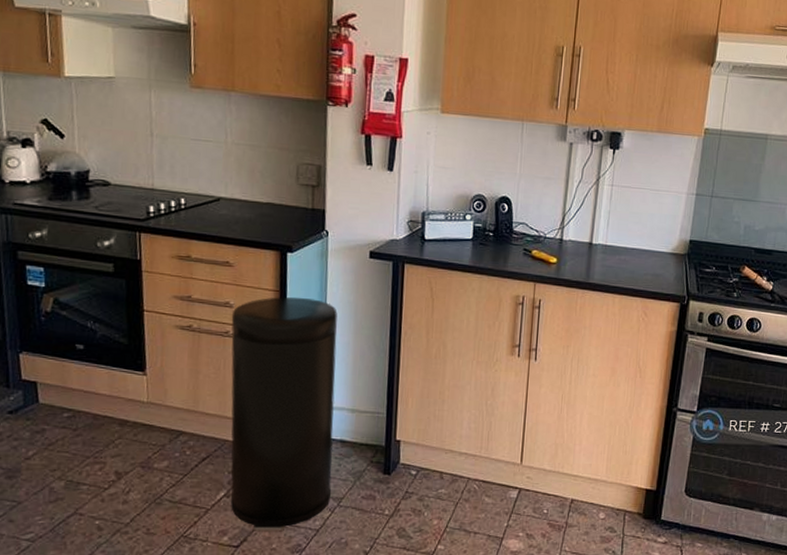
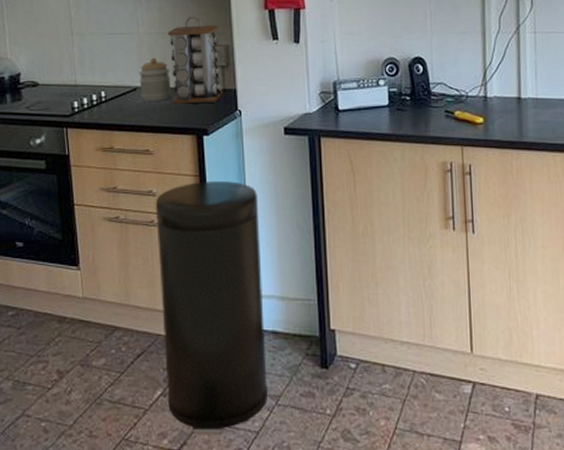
jar: none [223,169,258,215] -> present [139,57,172,102]
spice rack: none [258,130,312,221] -> present [168,15,223,104]

